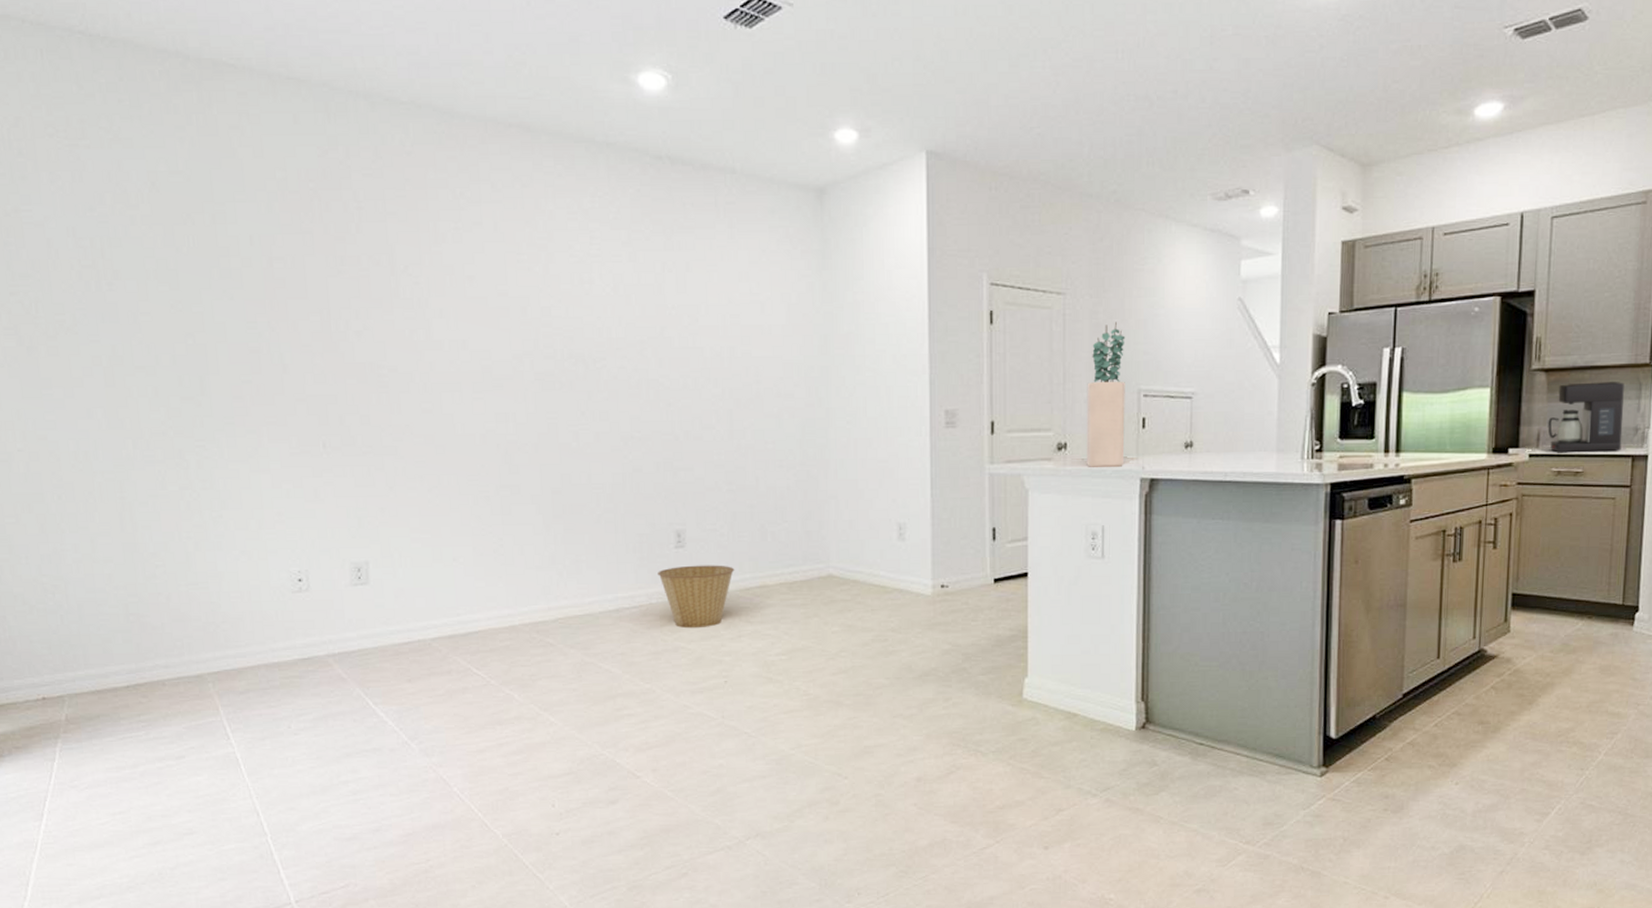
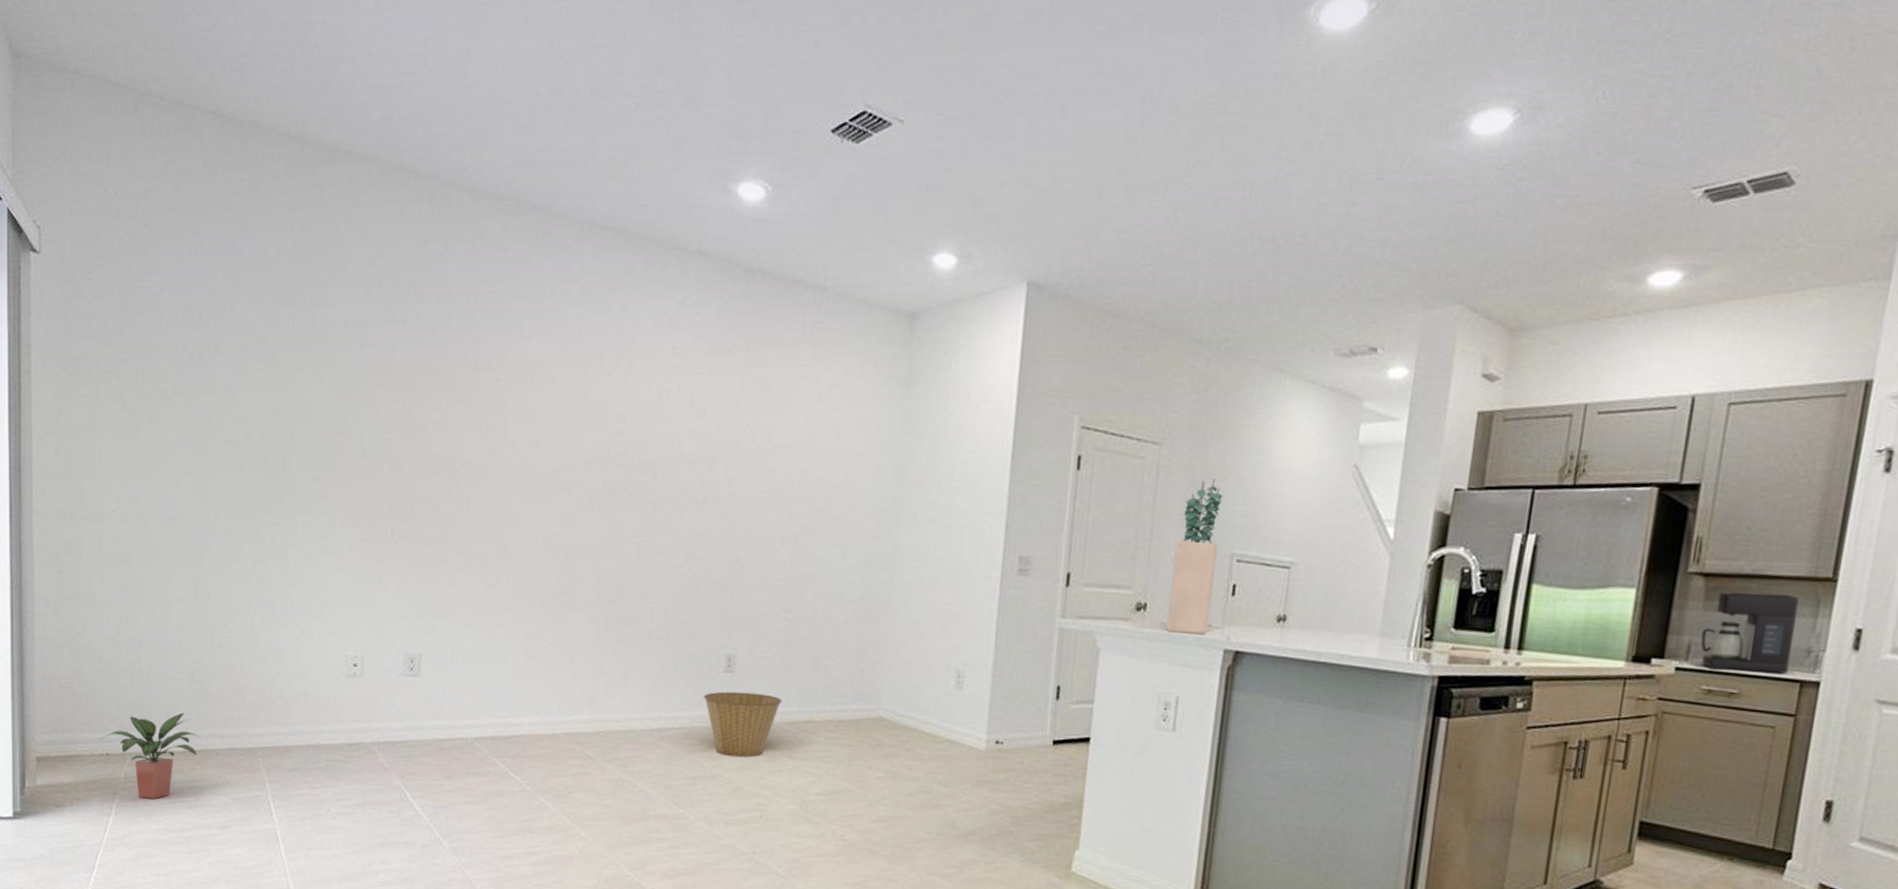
potted plant: none [34,647,143,739] -> present [100,712,200,800]

